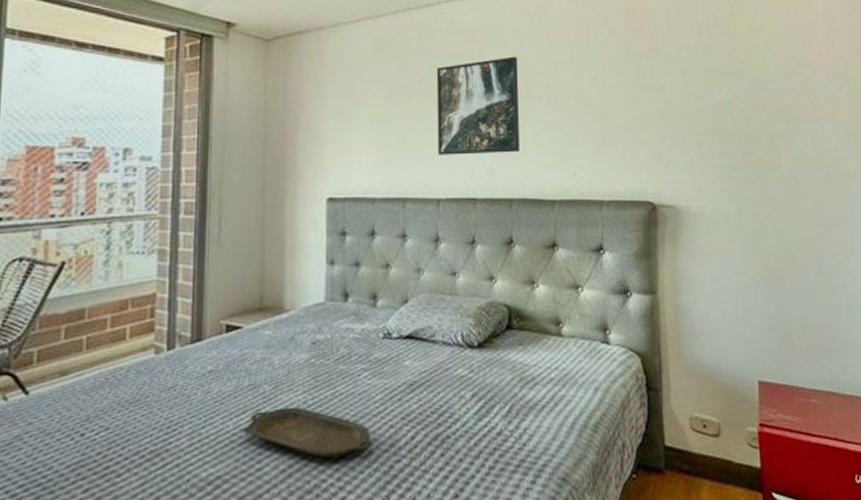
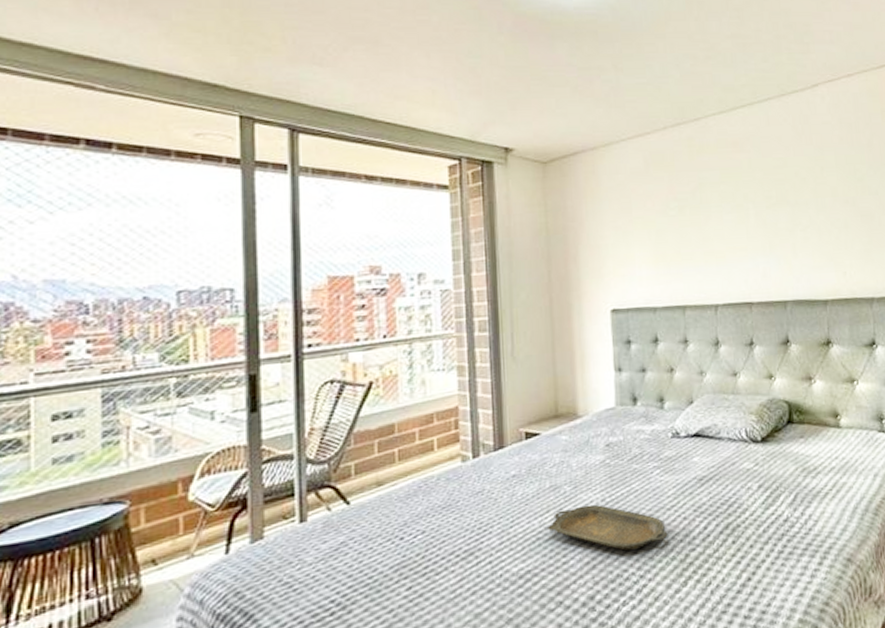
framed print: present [436,56,520,155] -> none [706,164,791,263]

